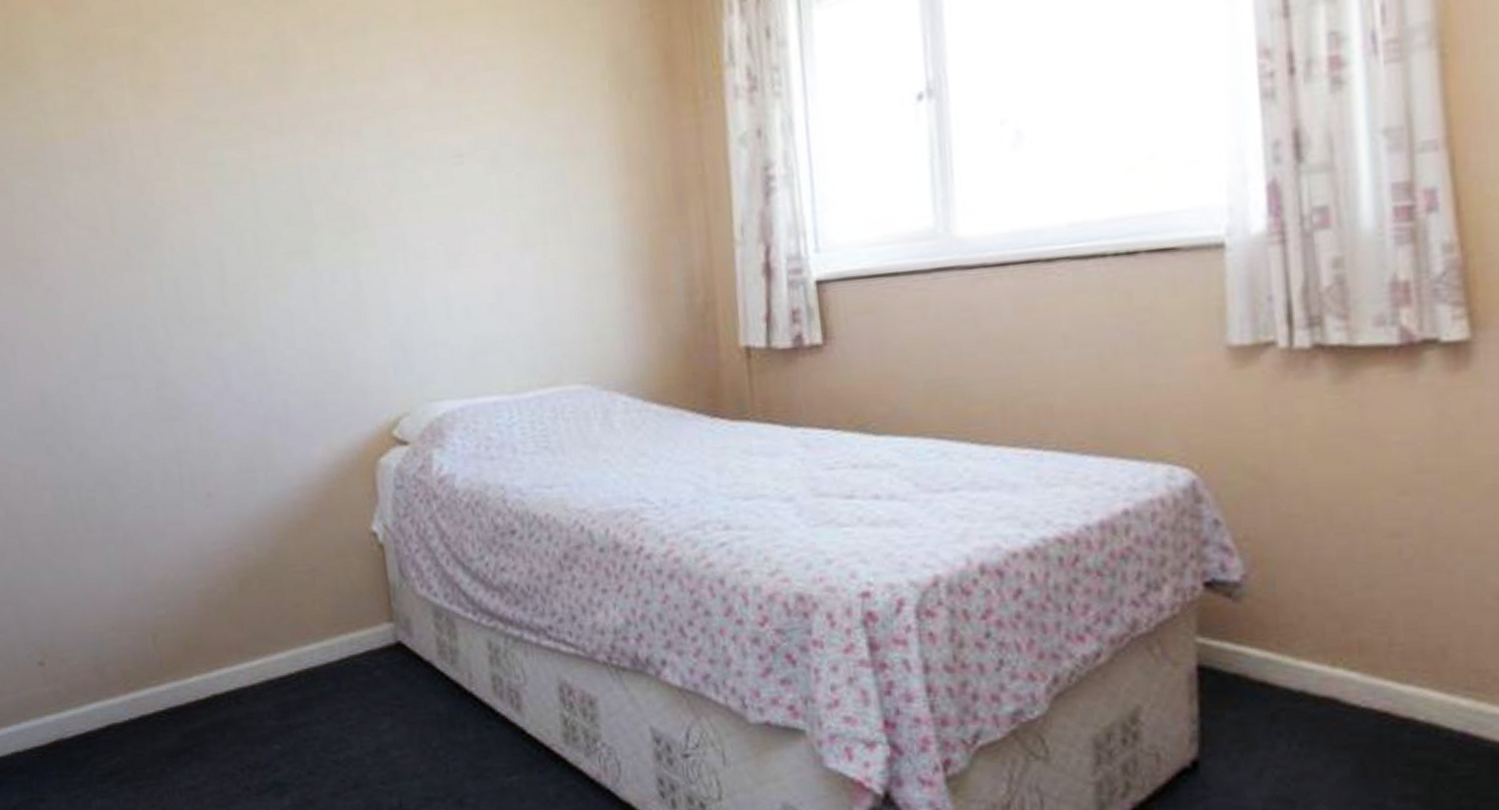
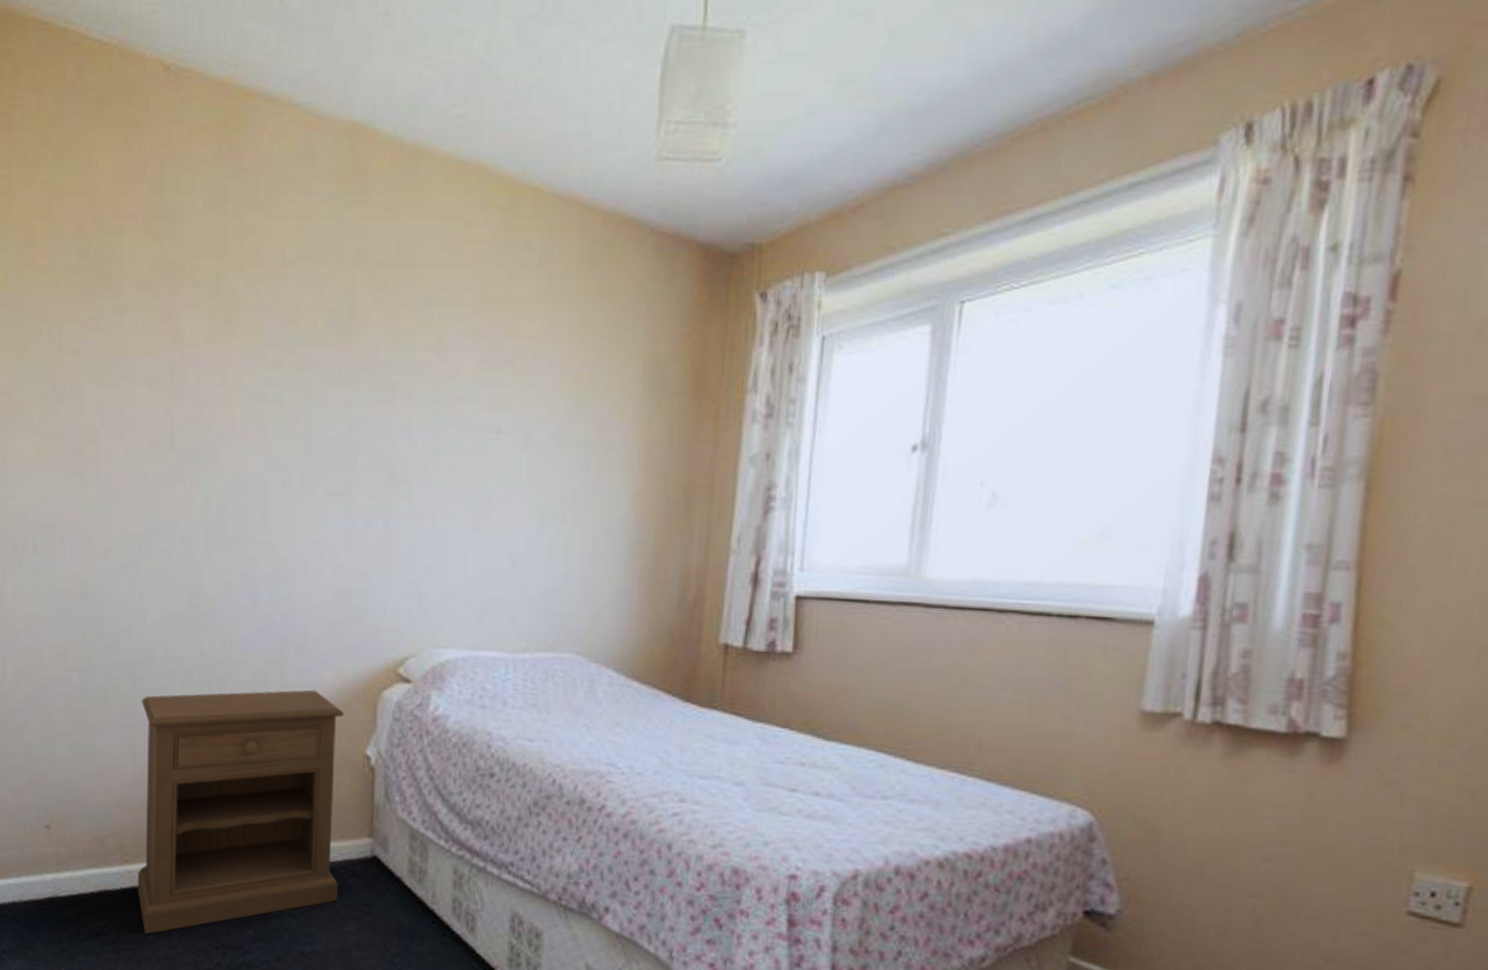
nightstand: none [122,469,365,767] -> present [137,689,344,935]

